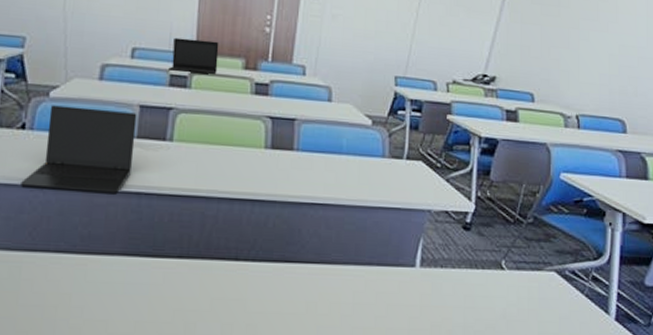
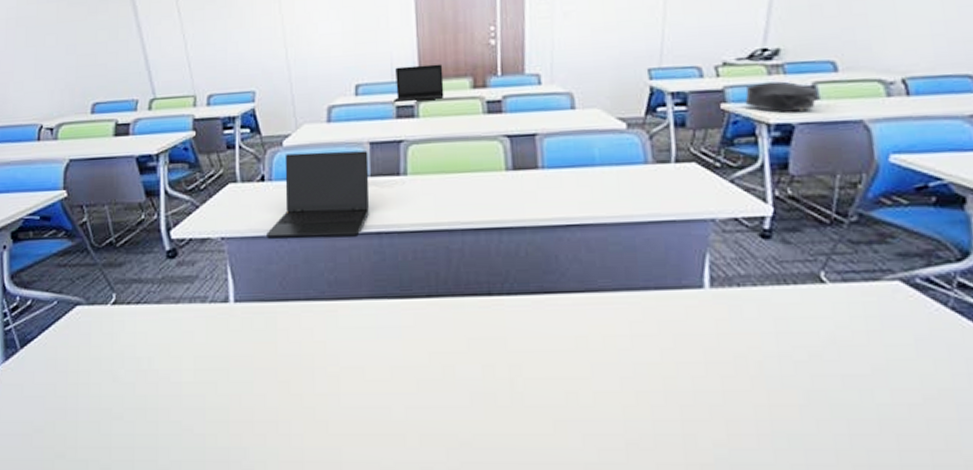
backpack: none [465,102,518,131] -> present [745,81,818,113]

